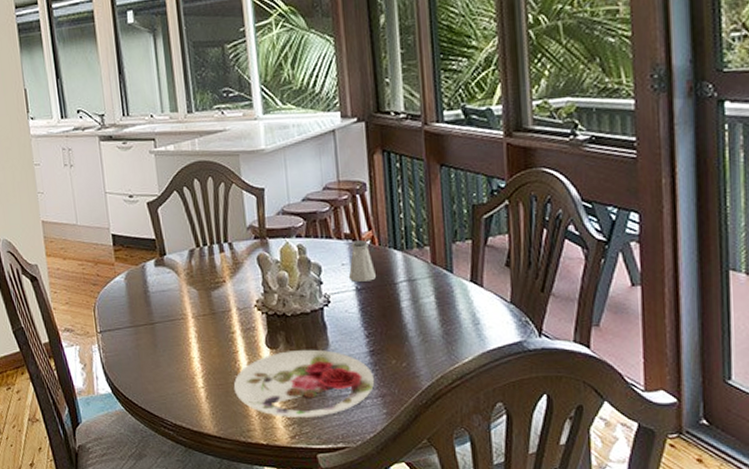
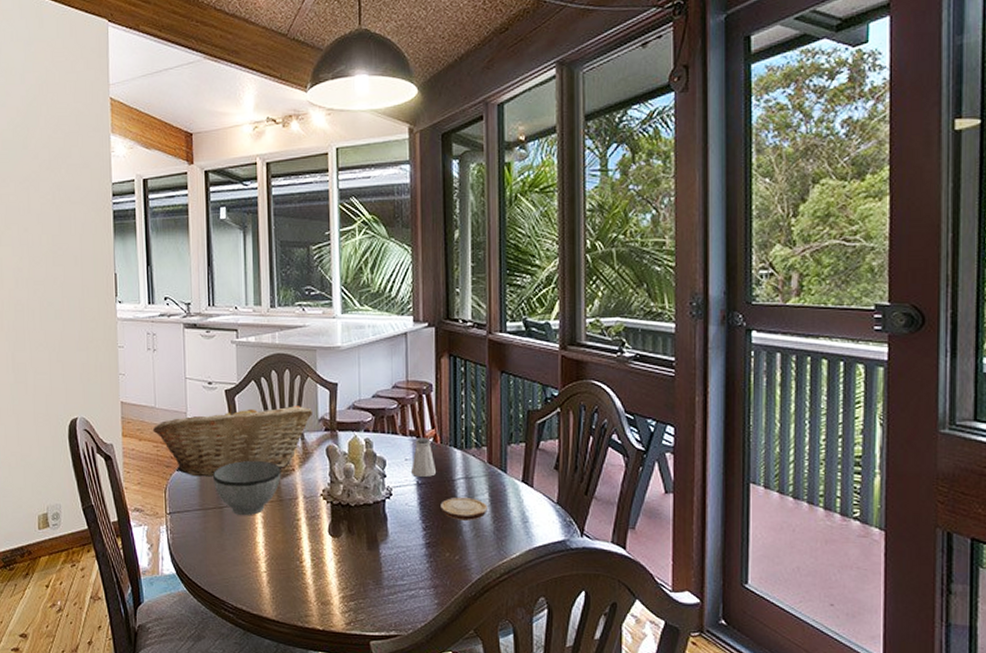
fruit basket: none [76,214,240,294] -> present [152,404,312,477]
bowl: none [142,273,212,332] -> present [213,460,281,516]
plate: present [233,349,375,418] -> none [295,539,429,605]
wood slice: none [383,301,434,325] -> present [440,498,488,520]

